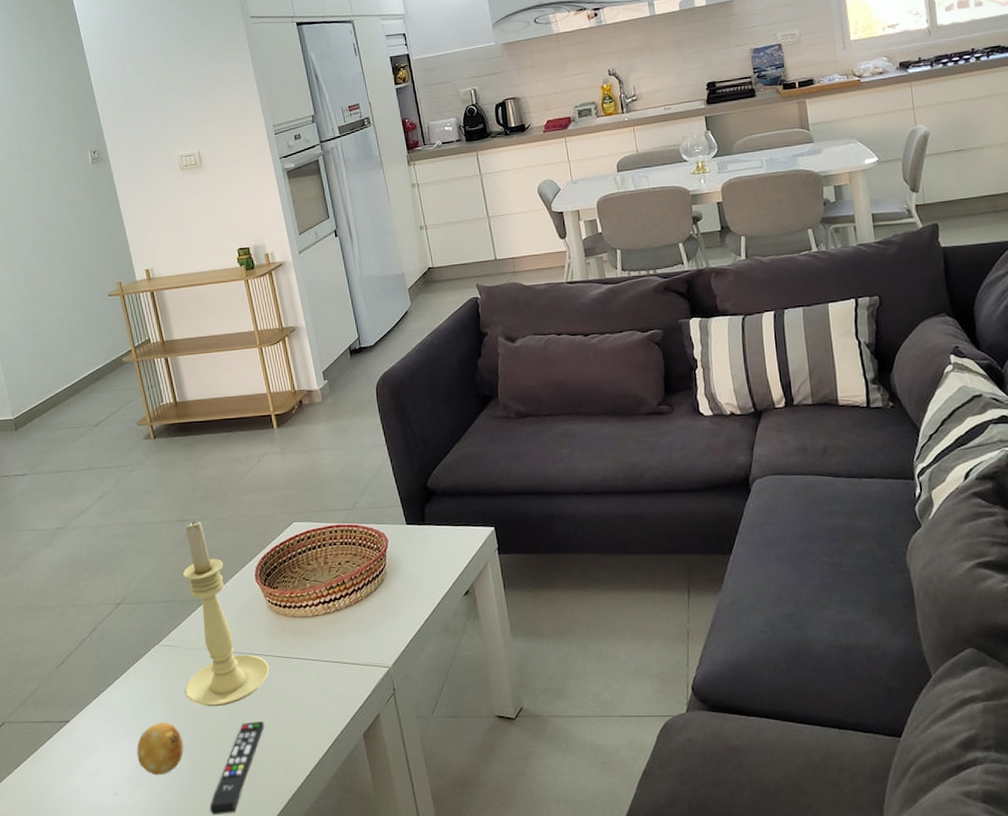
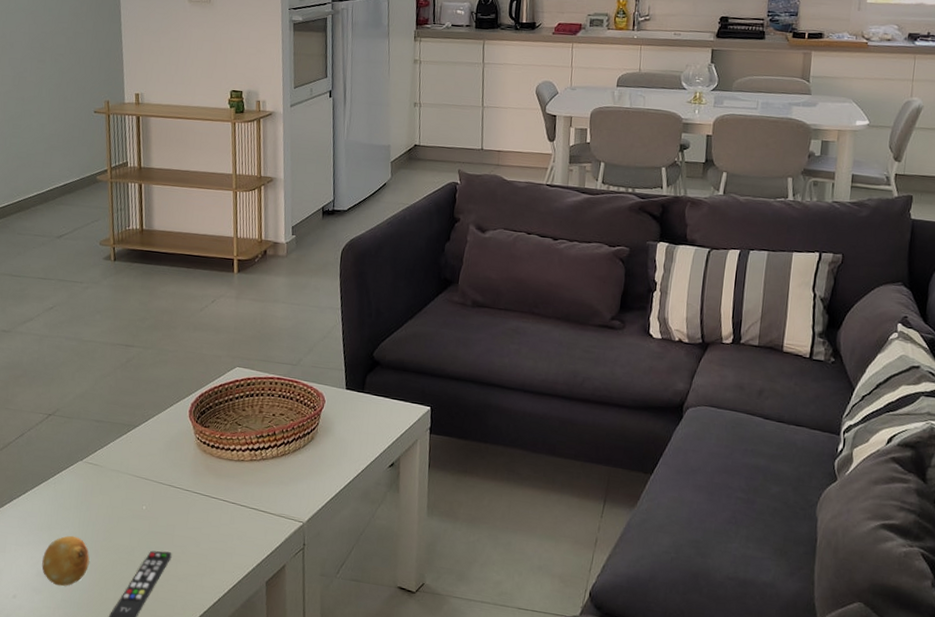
candle holder: present [182,521,270,707] -> none [99,348,187,531]

